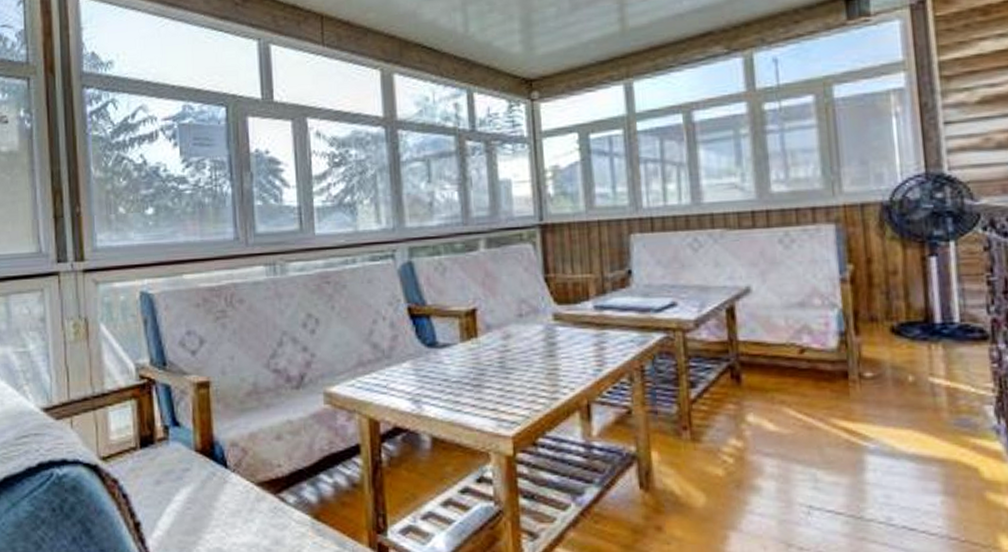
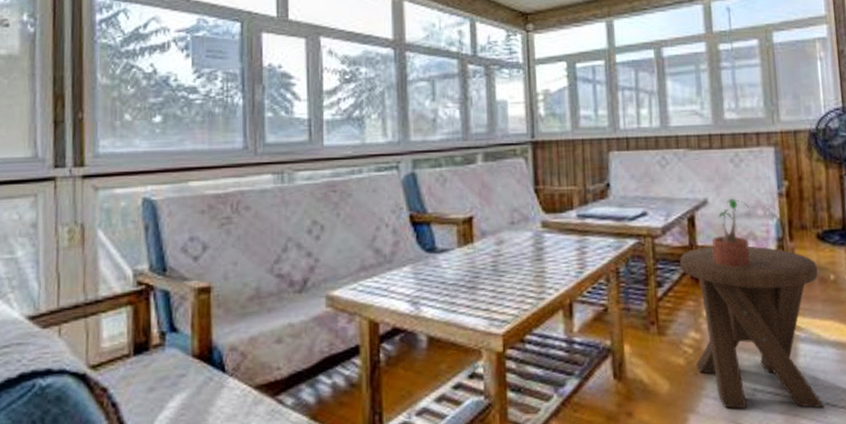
music stool: none [717,341,900,532] -> present [680,246,824,409]
potted plant: none [756,285,804,365] -> present [711,198,750,267]

